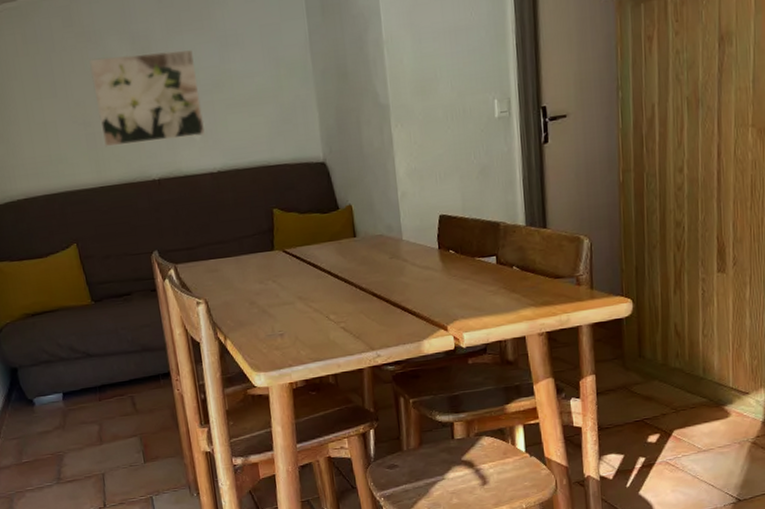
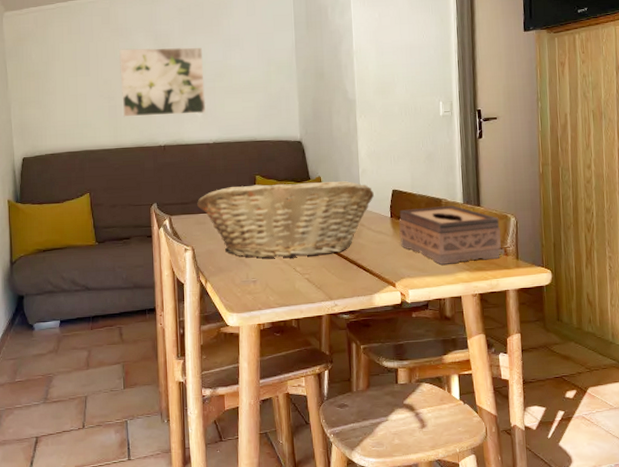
fruit basket: none [205,207,417,308] -> present [197,180,374,259]
tissue box: none [448,229,573,301] -> present [399,206,501,265]

